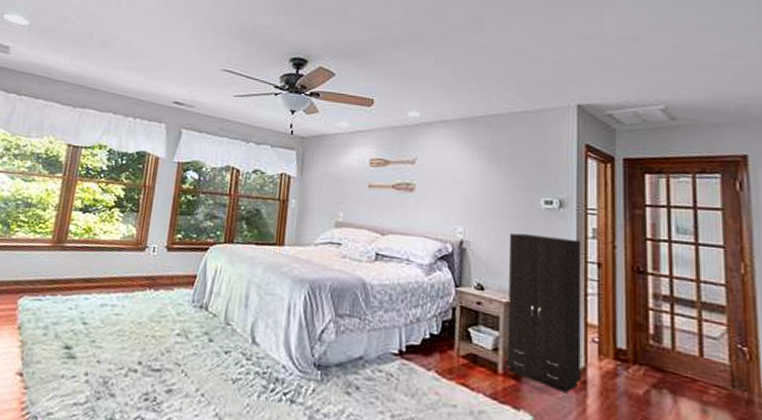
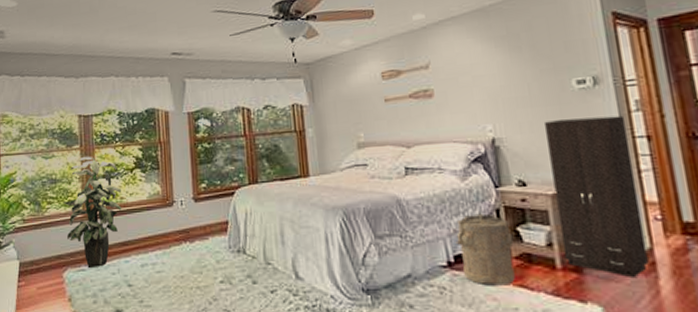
indoor plant: none [30,186,97,300] -> present [63,156,122,269]
laundry hamper: none [410,308,464,382] -> present [455,213,515,286]

